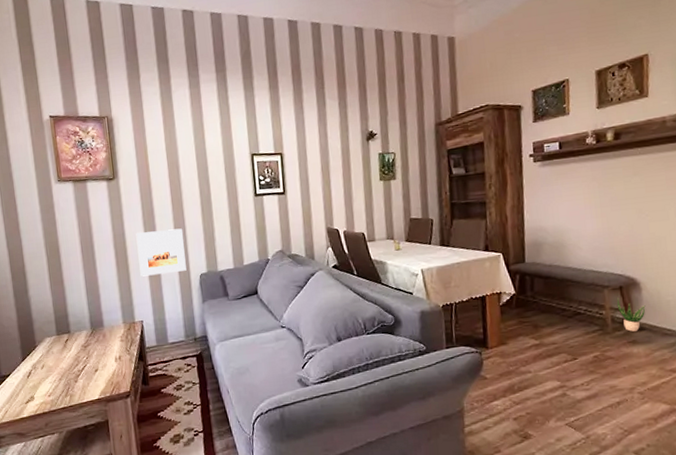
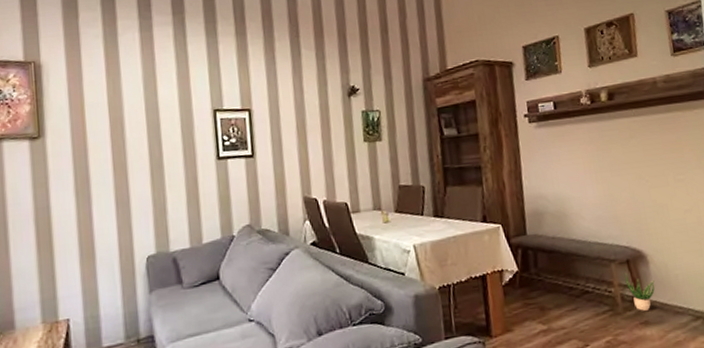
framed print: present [136,228,187,277] -> none [65,199,130,261]

